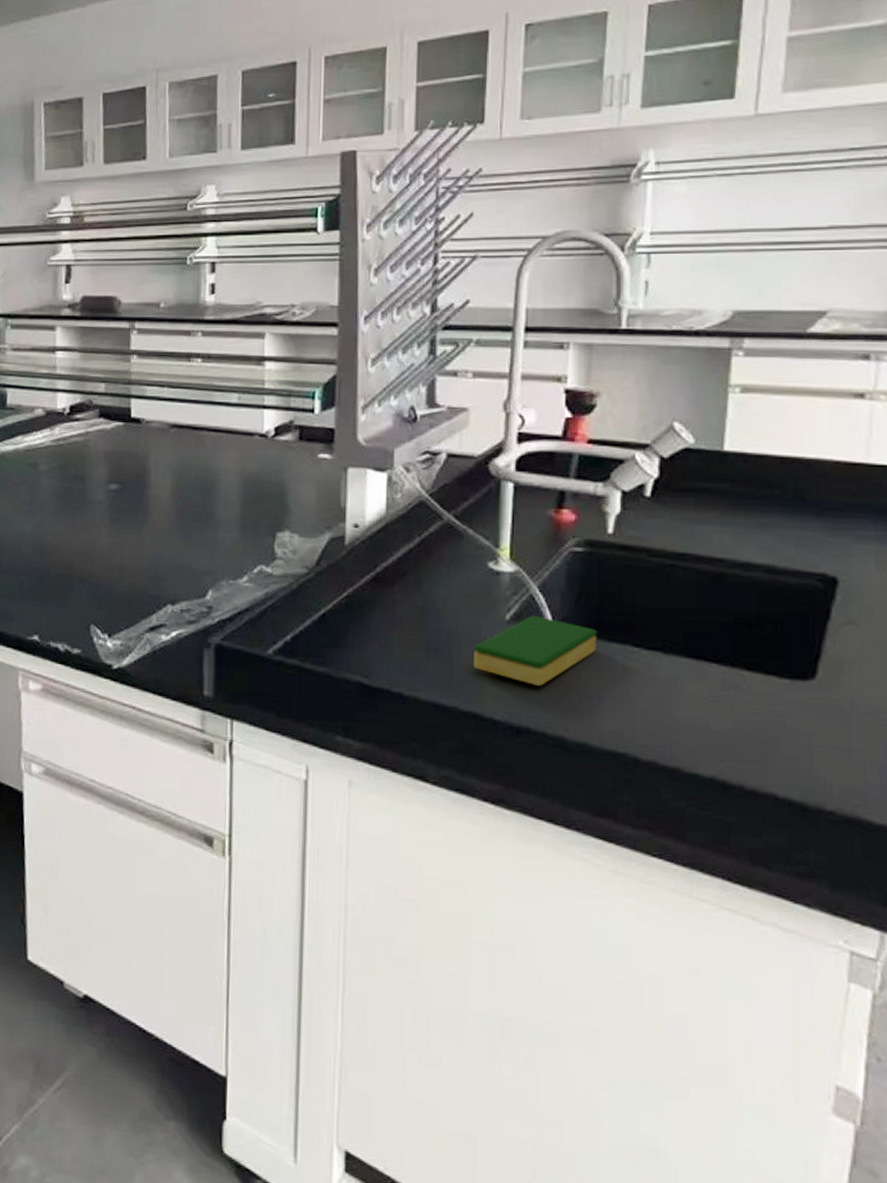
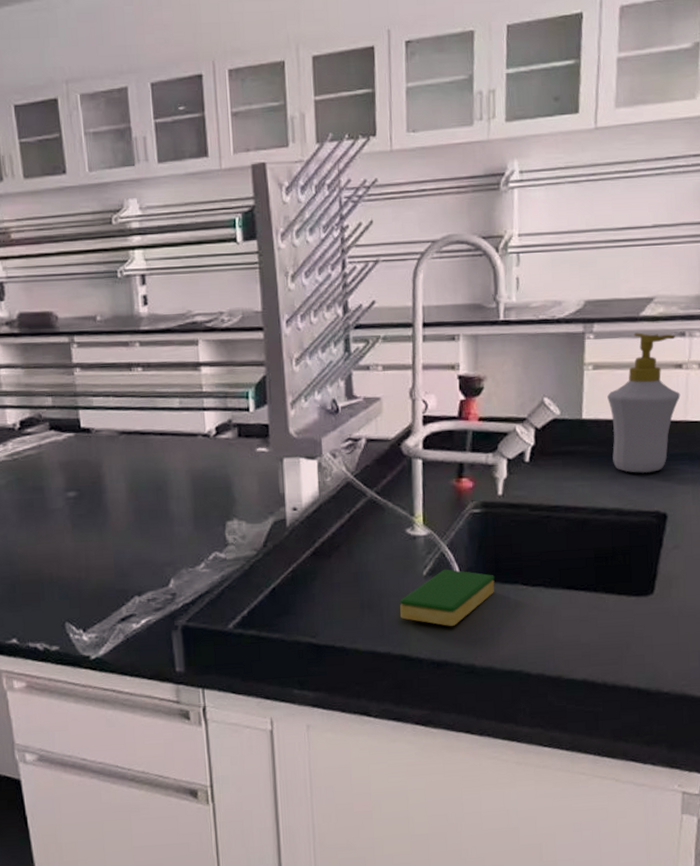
soap bottle: none [759,352,861,524] -> present [607,332,681,473]

